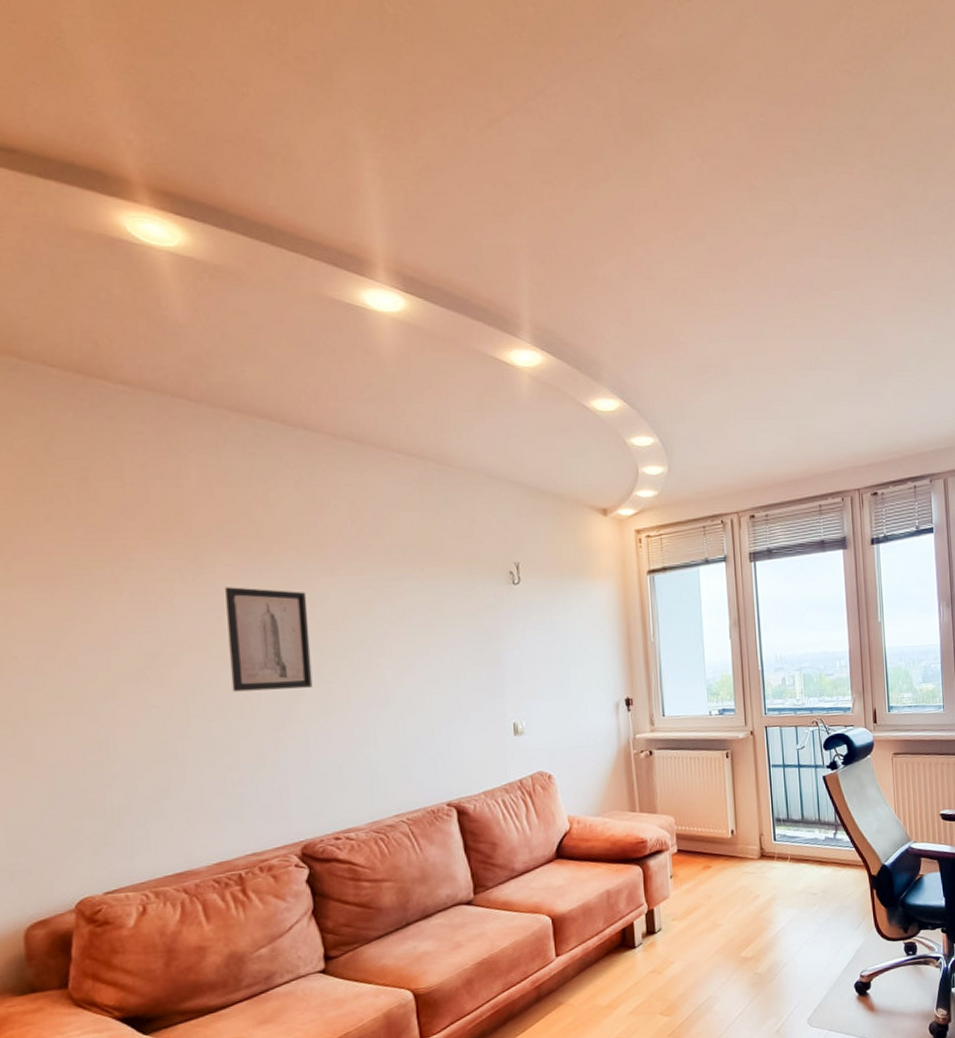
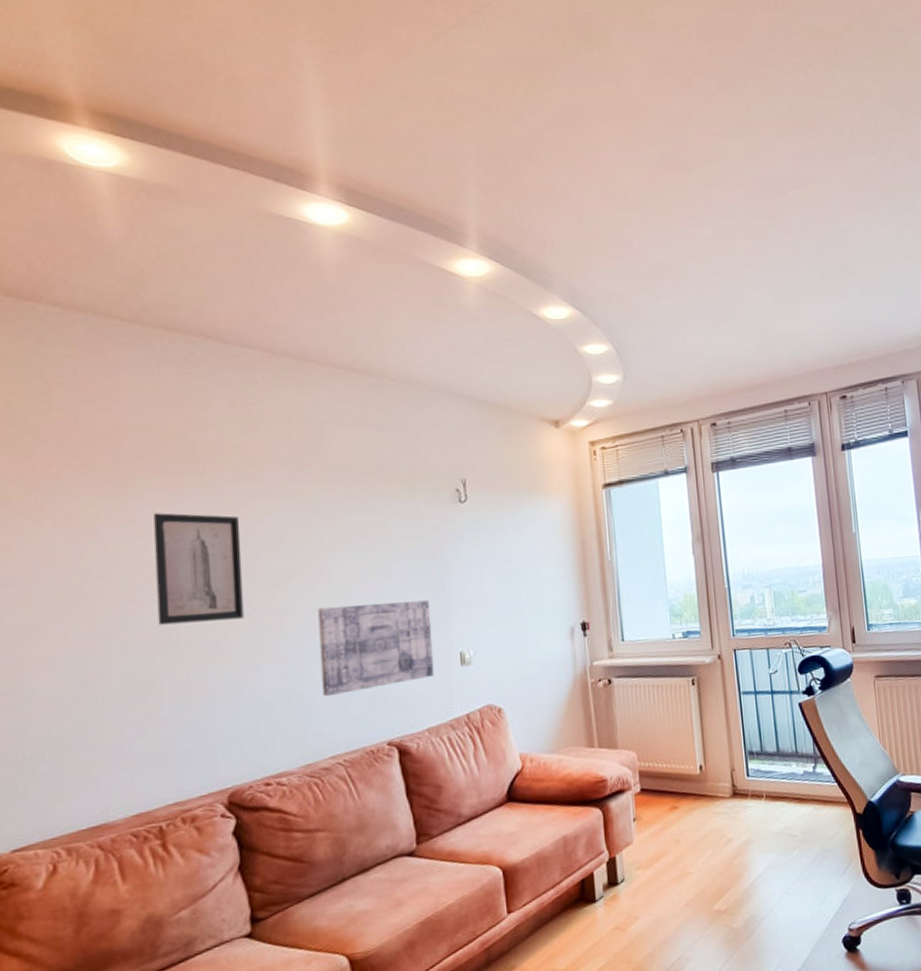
wall art: none [381,675,490,761] -> present [318,600,435,697]

